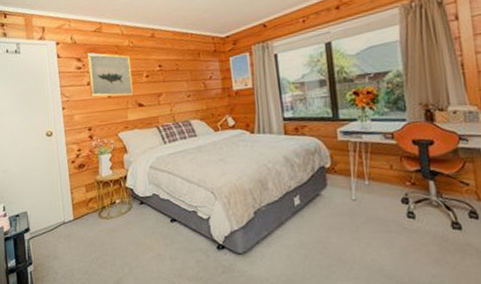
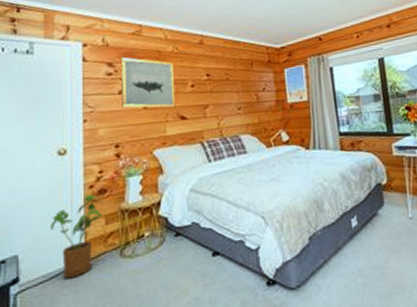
house plant: none [47,168,83,231] -> present [51,194,103,279]

